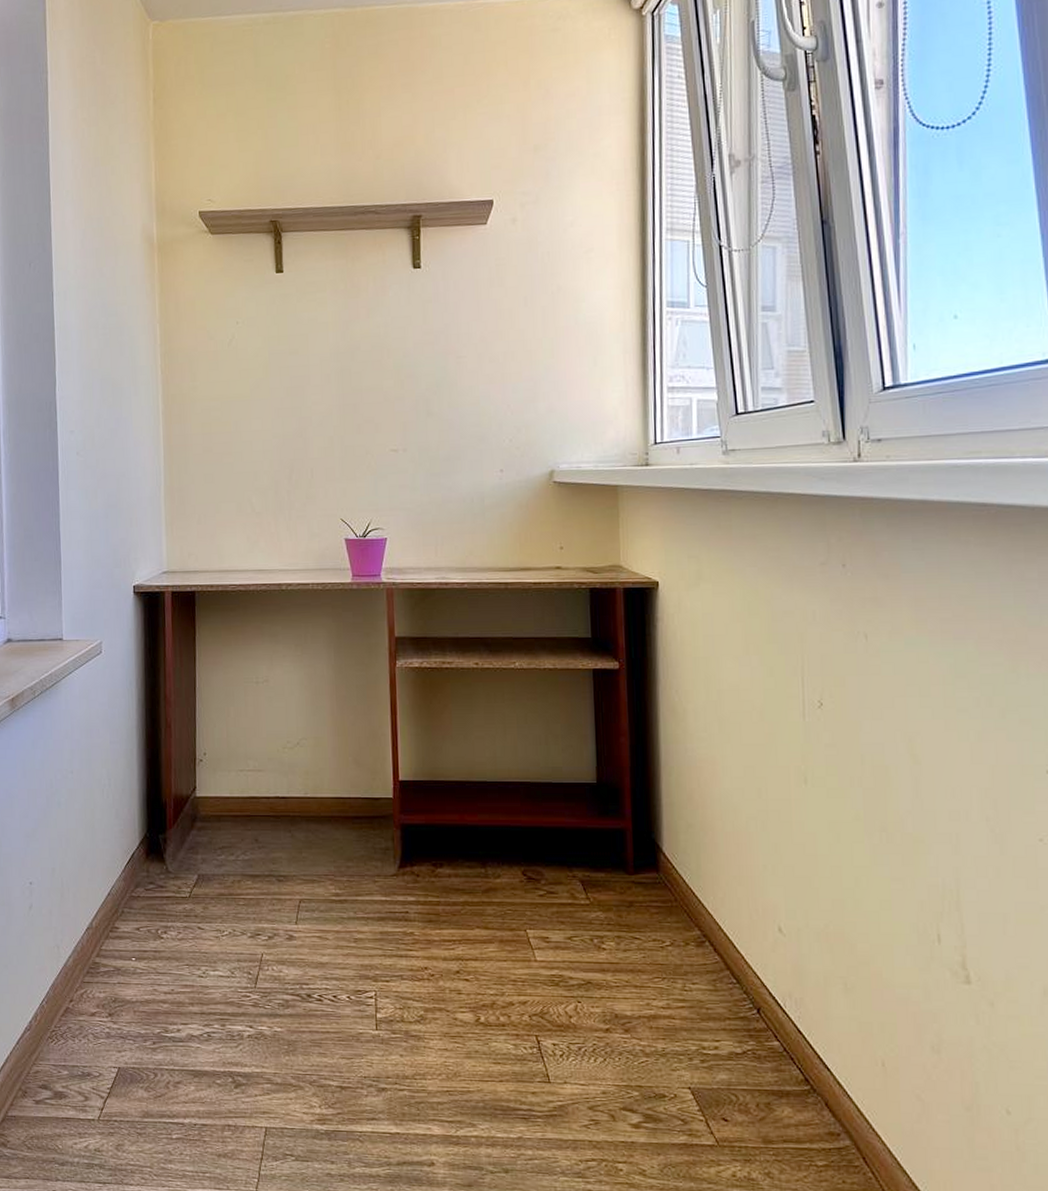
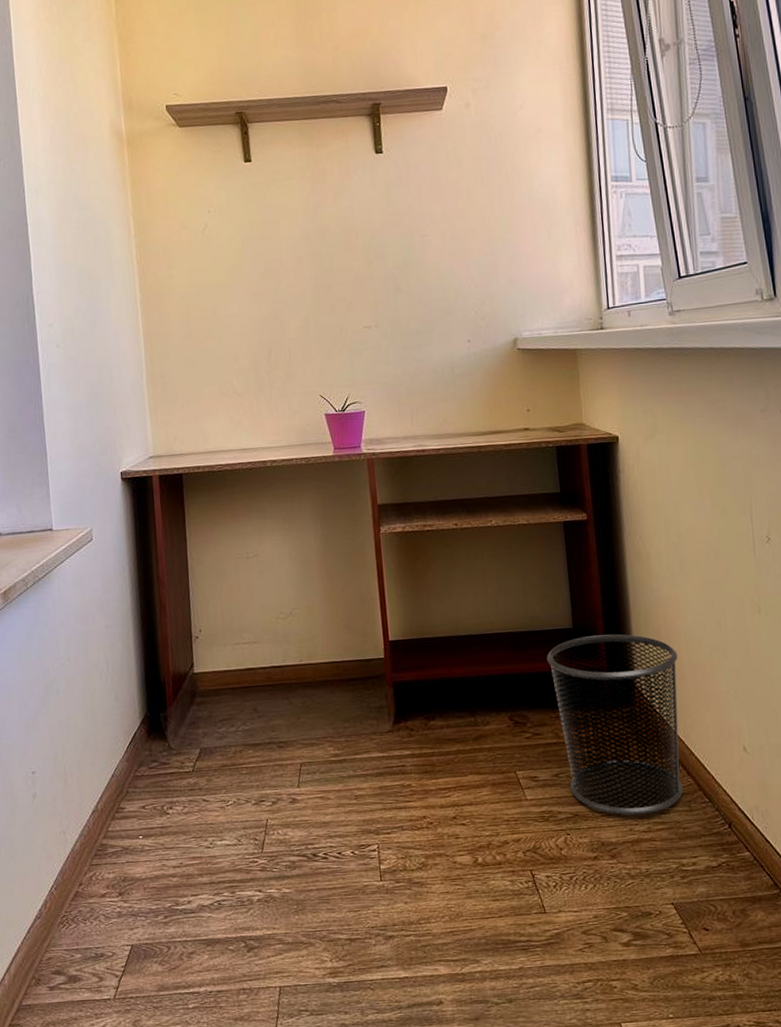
waste bin: none [566,793,711,990] -> present [546,634,683,816]

